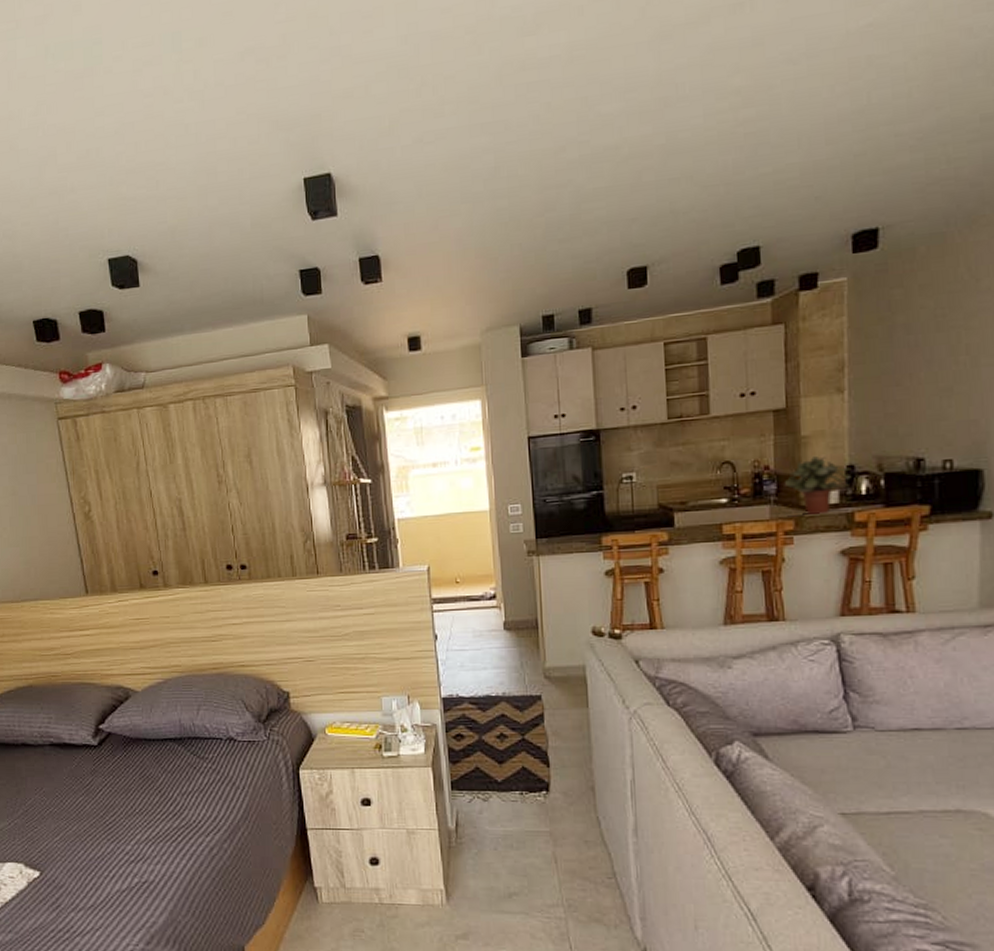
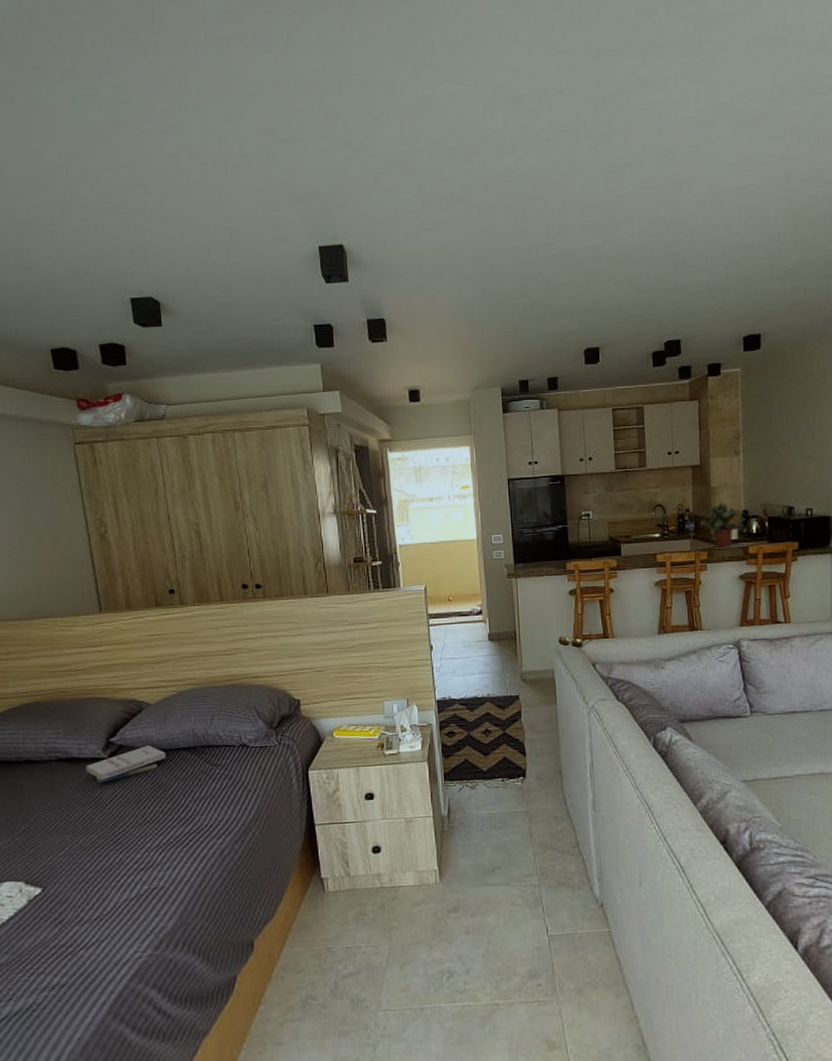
books: none [77,734,153,771] -> present [86,745,166,783]

